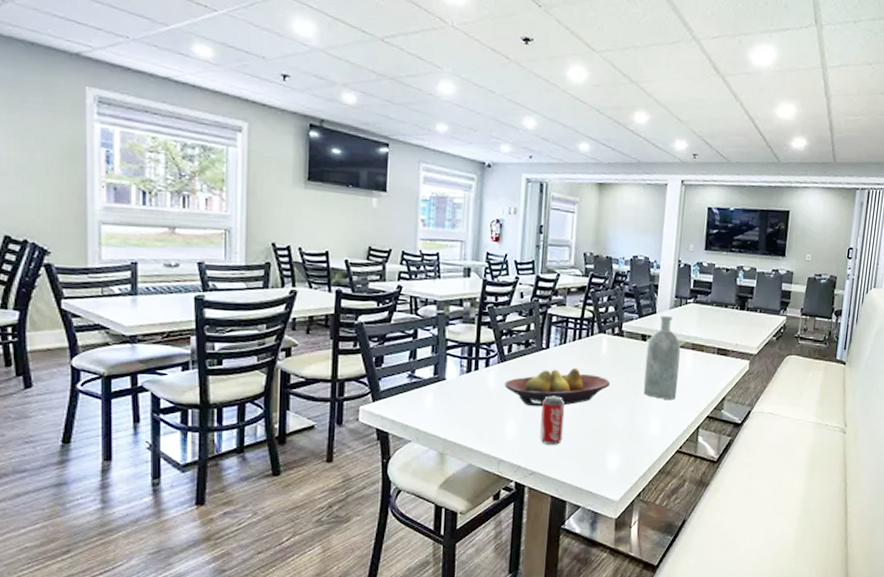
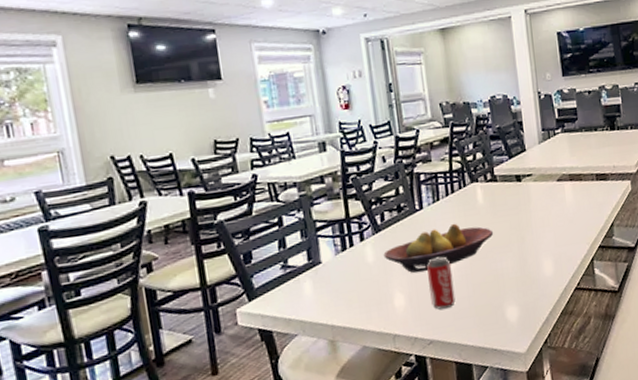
bottle: present [643,315,681,400] -> none [523,150,564,238]

